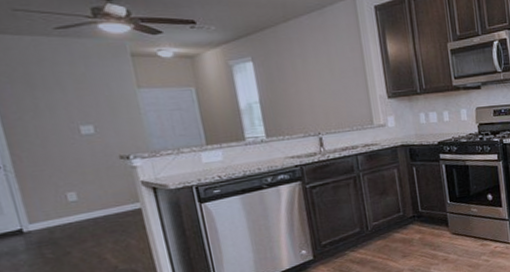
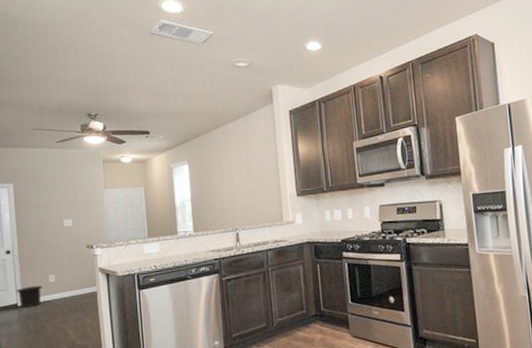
trash can: none [16,205,60,235] -> present [16,285,42,309]

